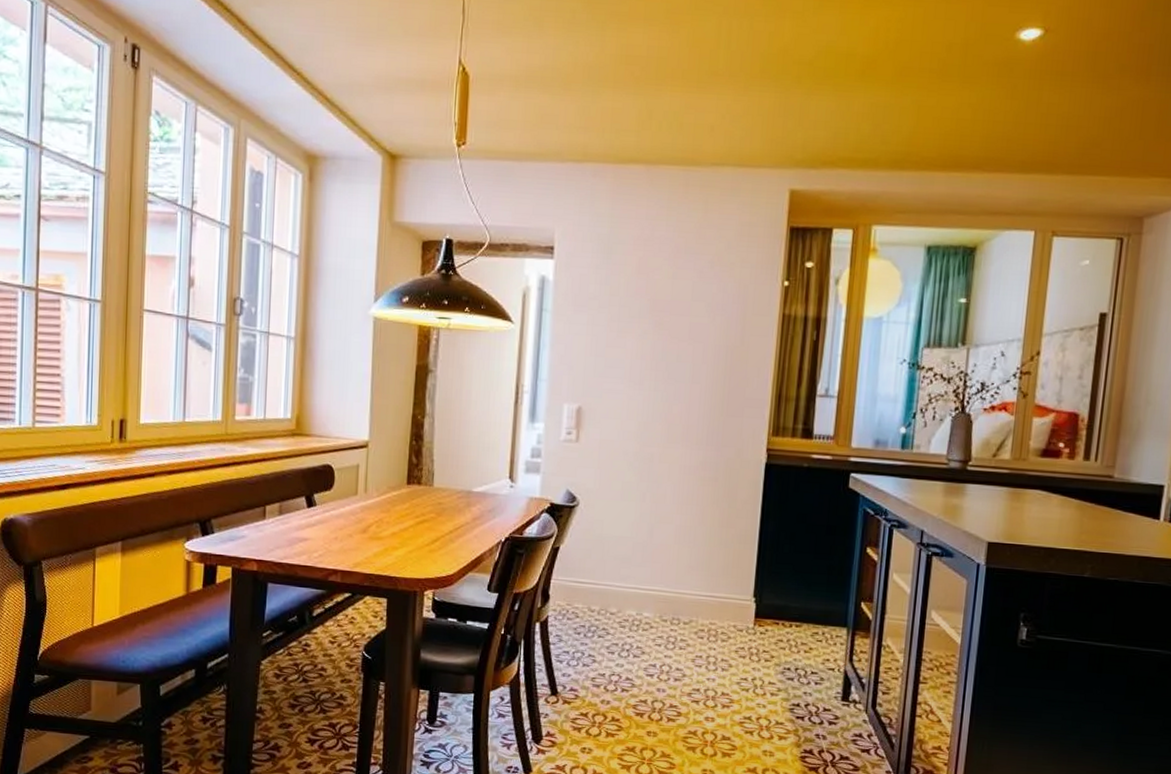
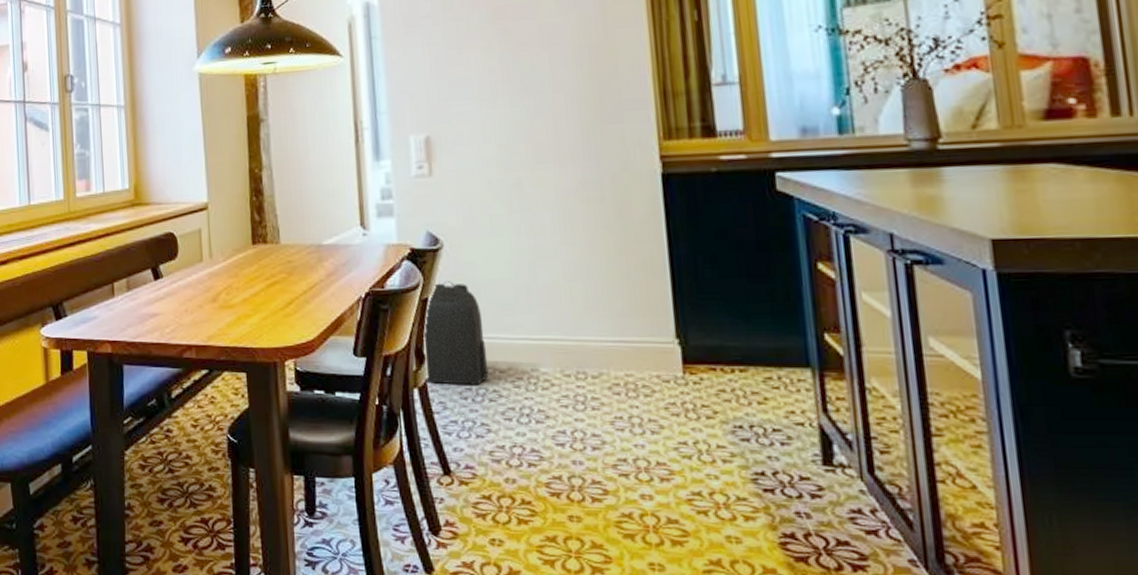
backpack: none [546,534,603,623] -> present [423,281,489,385]

